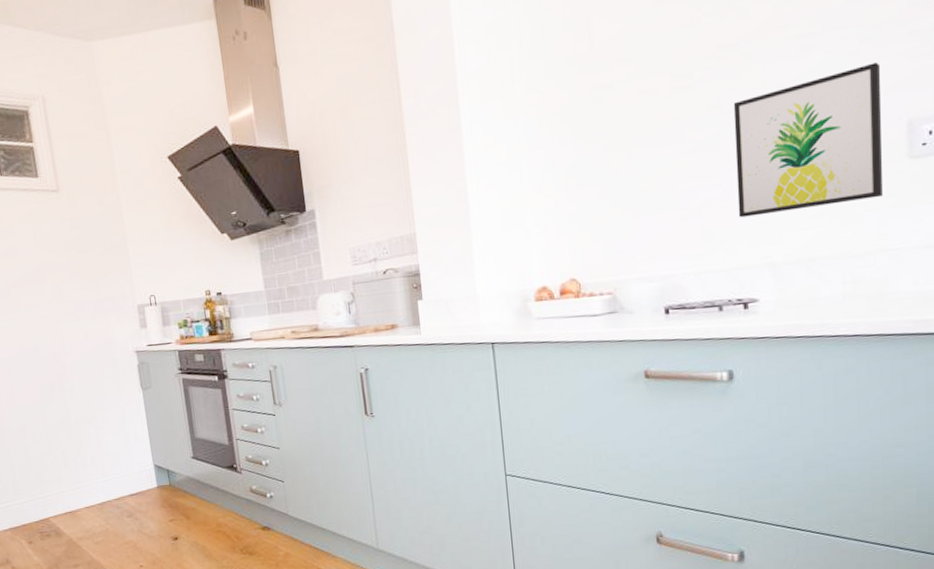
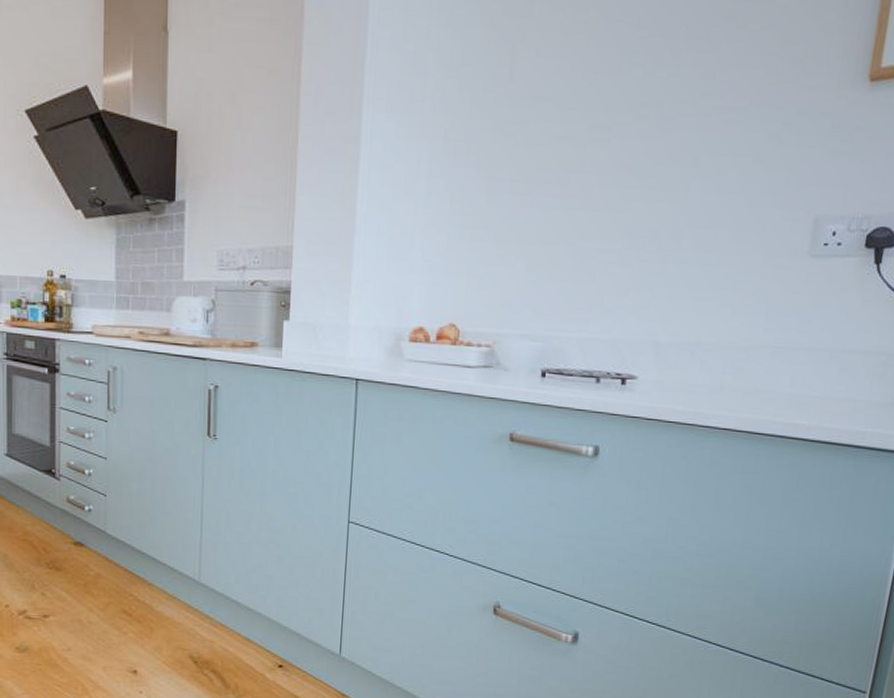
wall art: present [733,62,883,218] -> none [632,150,799,292]

